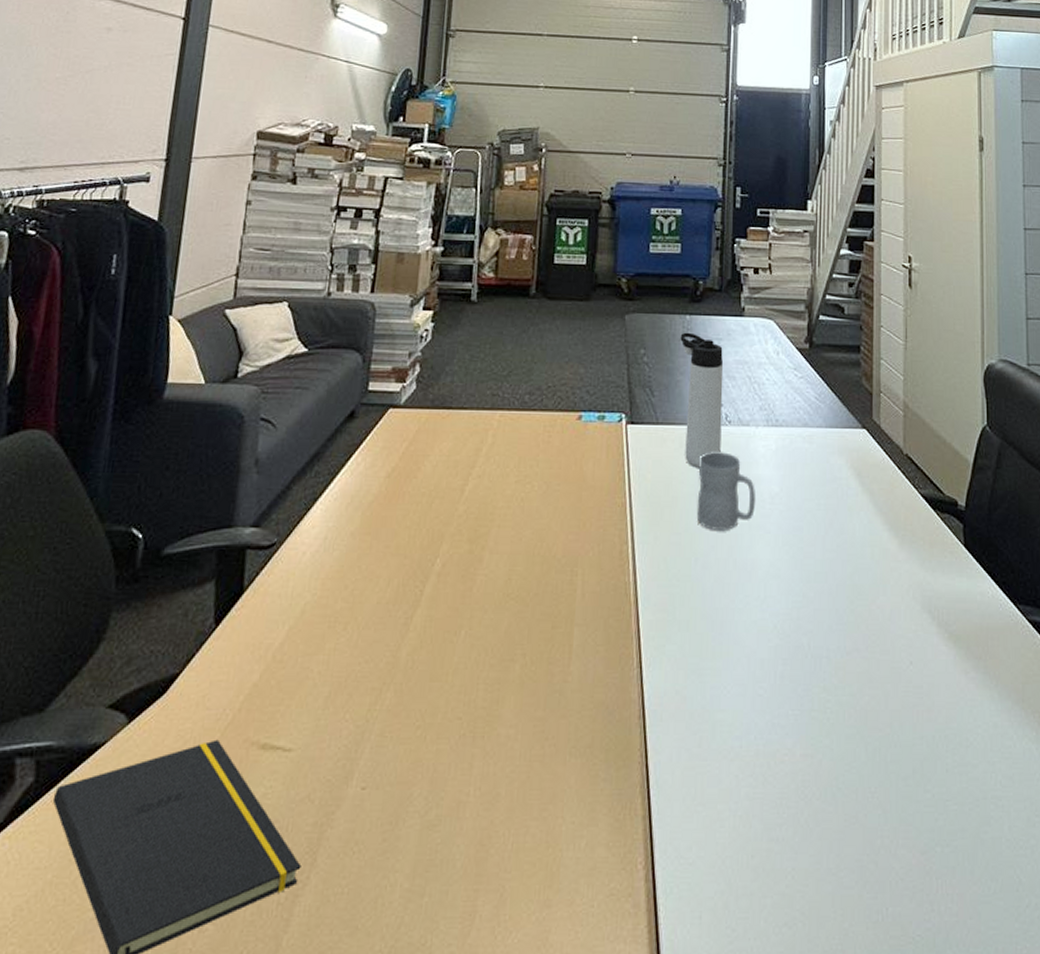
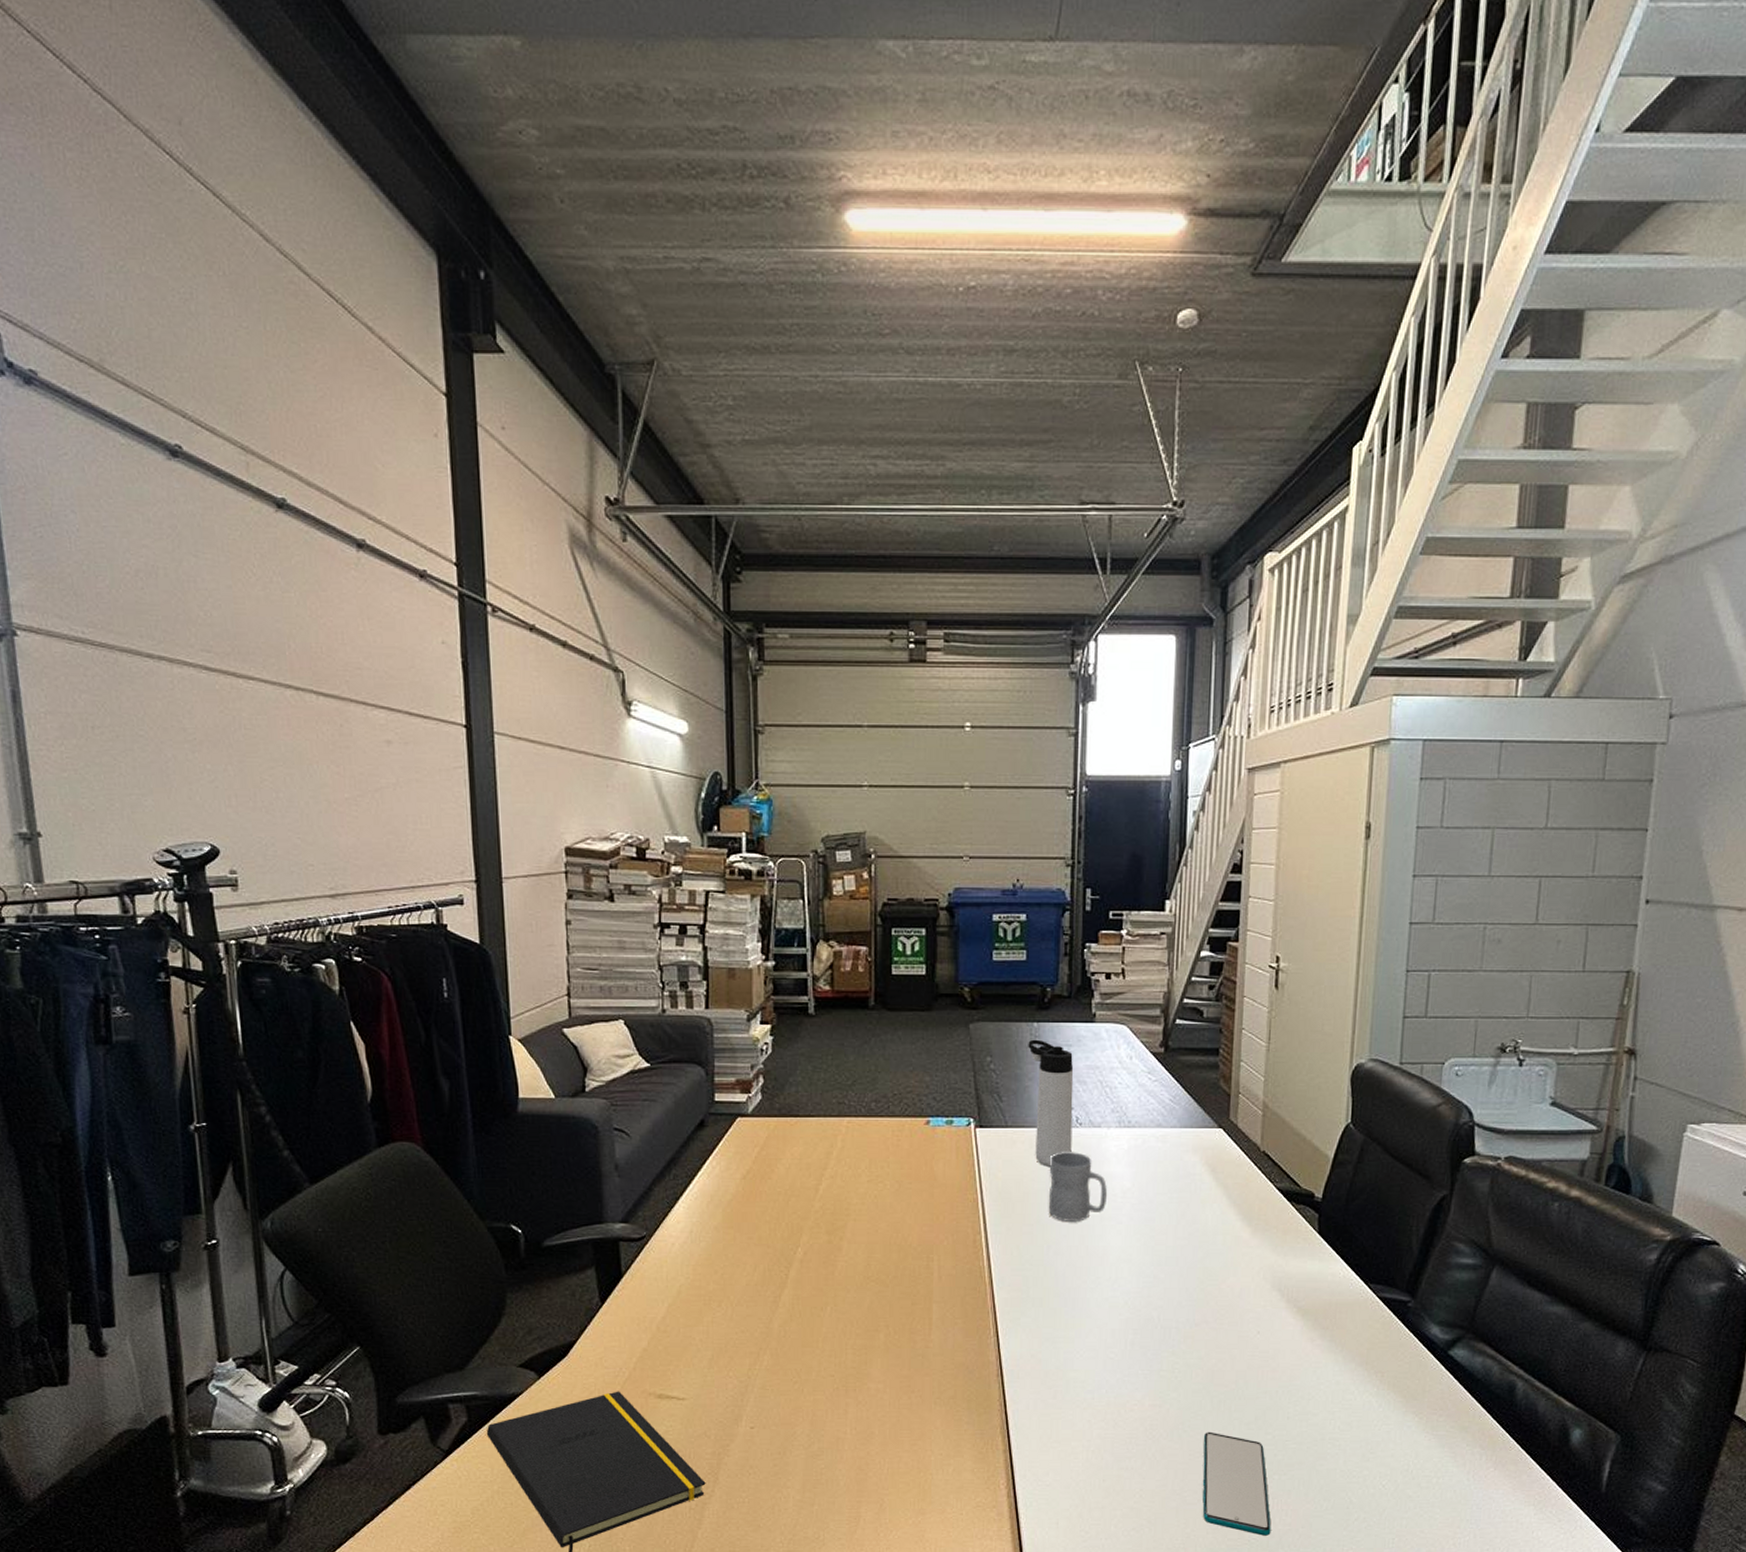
smartphone: none [859,789,937,931] -> present [1202,1431,1271,1536]

